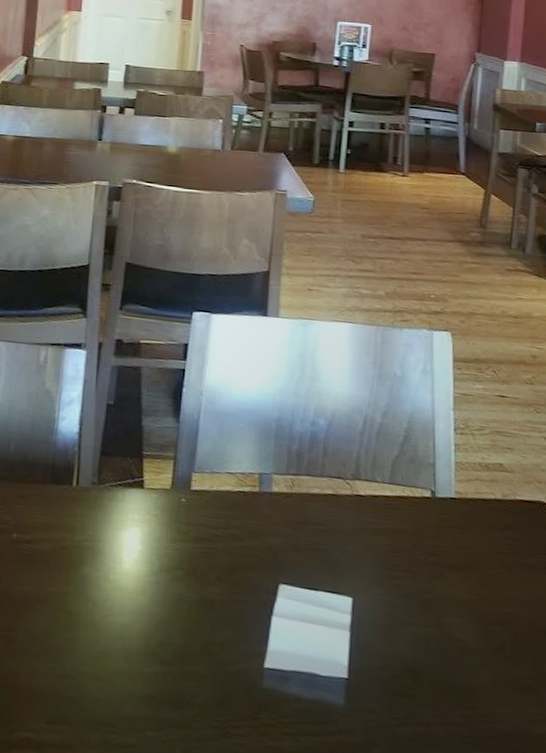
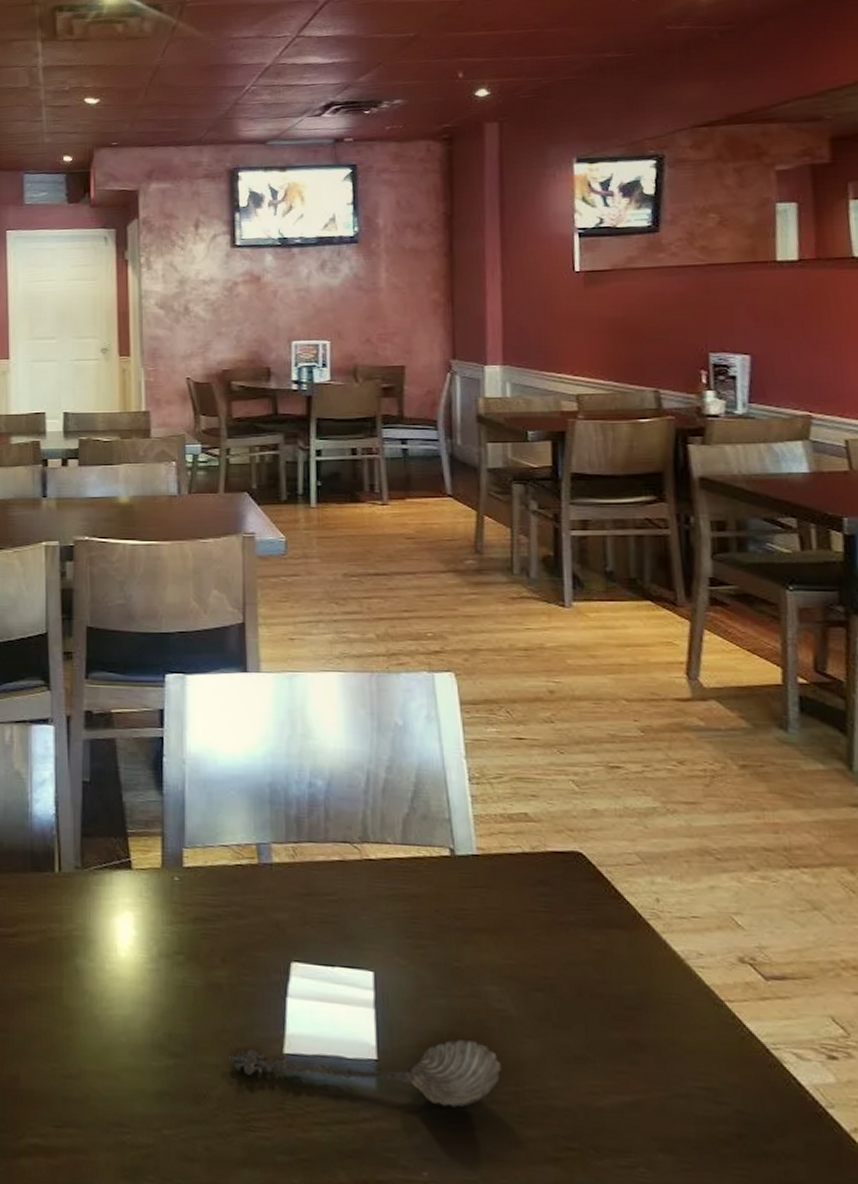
spoon: none [212,661,457,727] -> present [227,1039,502,1108]

